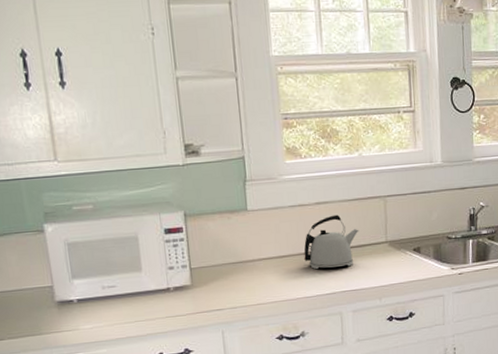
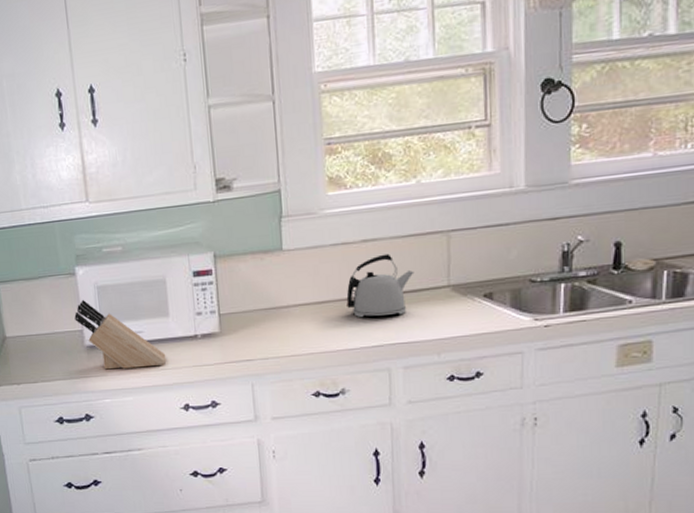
knife block: none [43,255,140,324] -> present [74,299,166,370]

